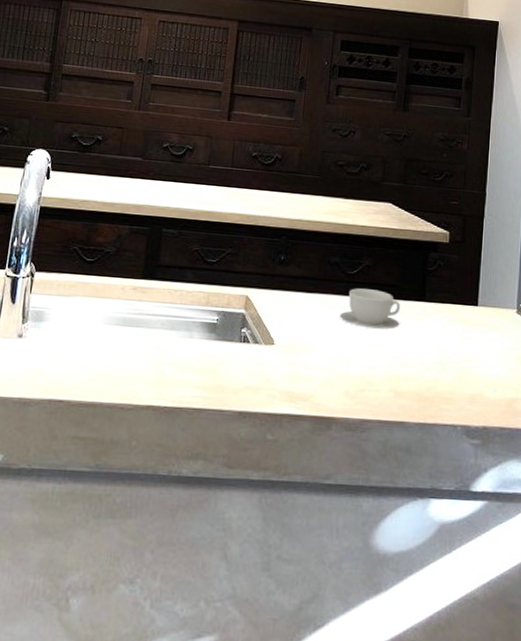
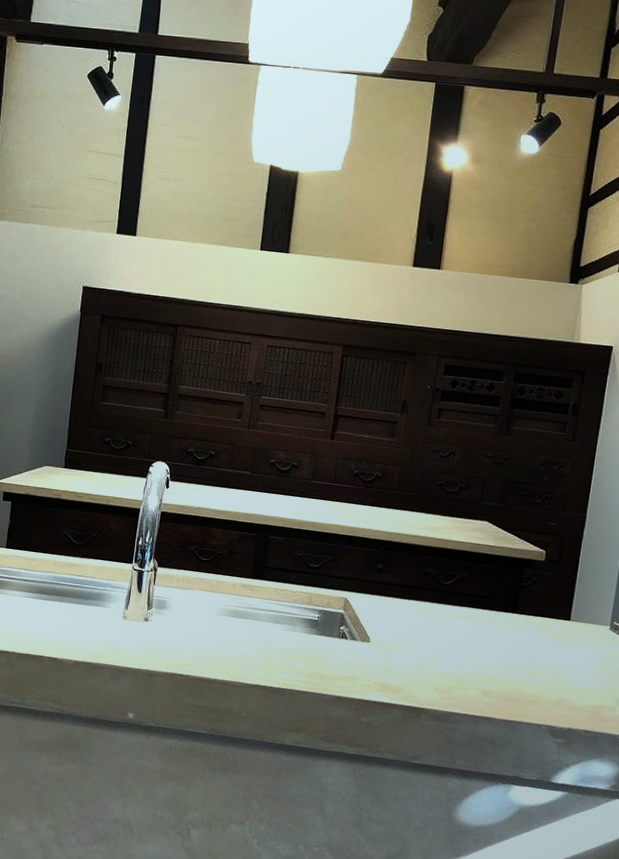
teacup: present [339,288,400,330] -> none [432,597,492,636]

